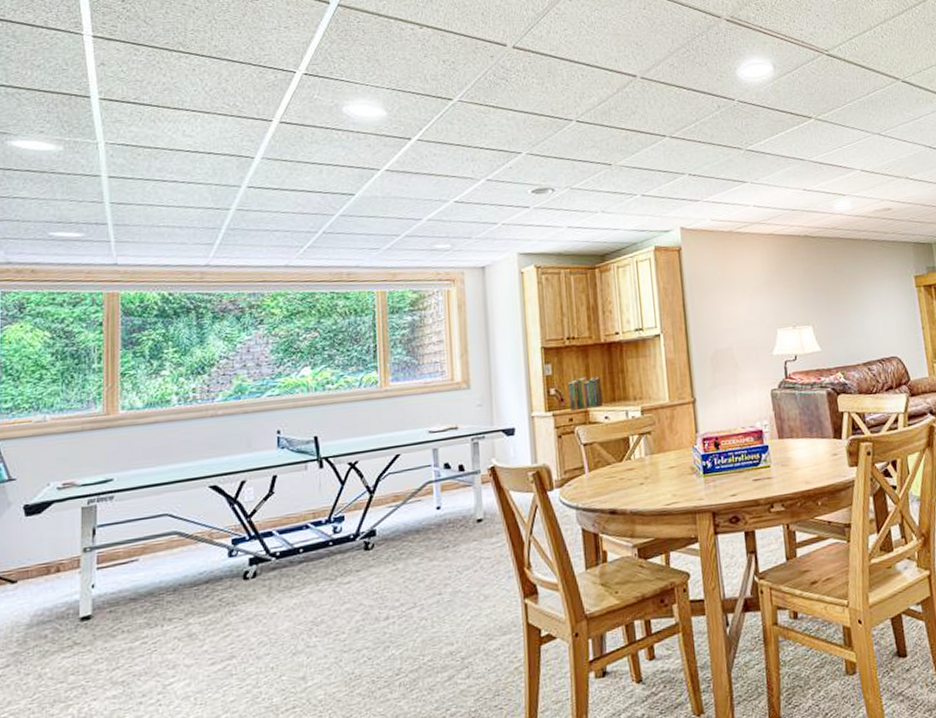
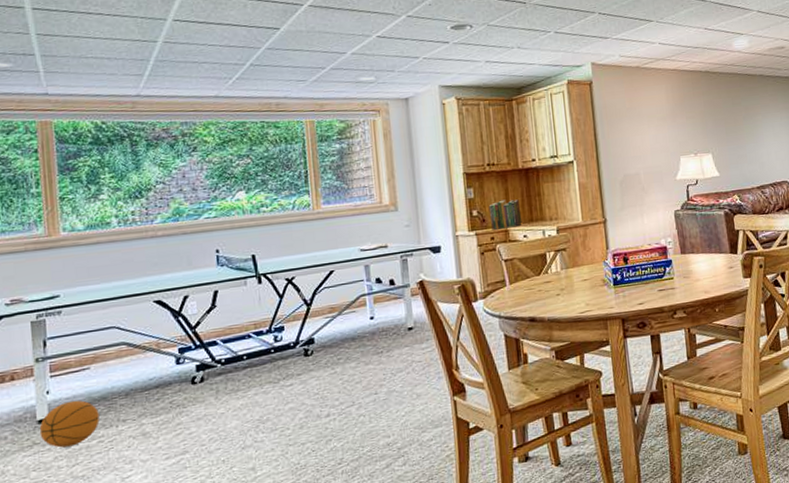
basketball: none [81,595,144,649] -> present [39,400,100,448]

